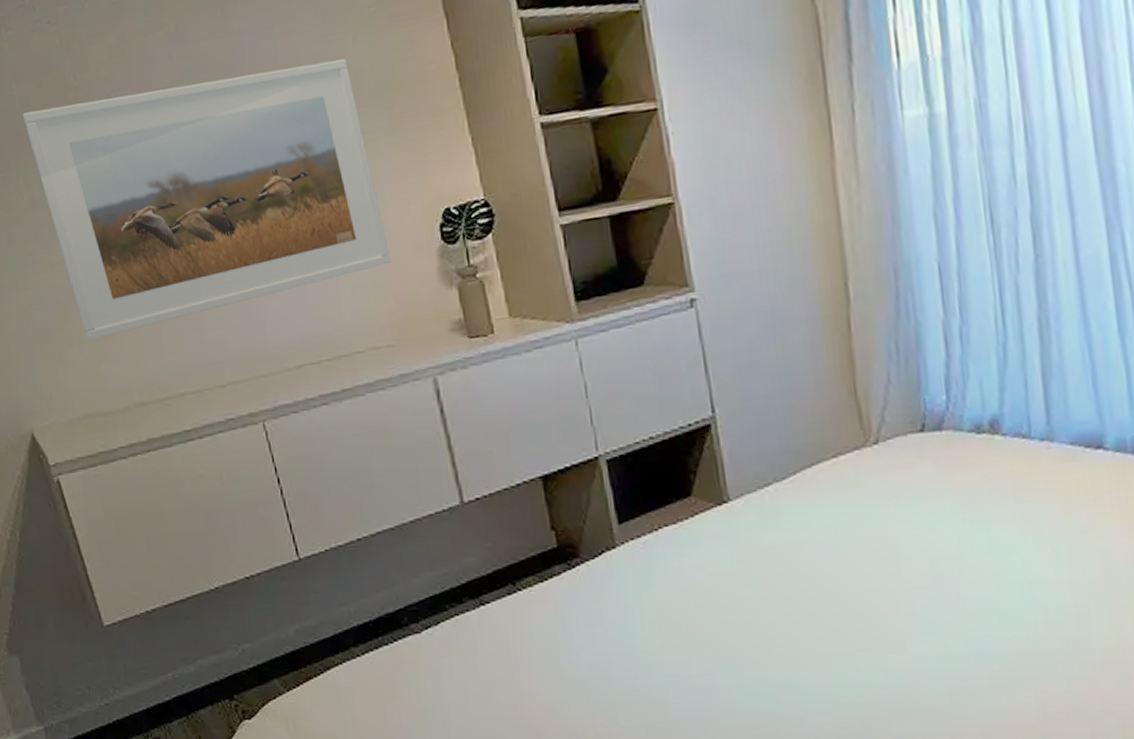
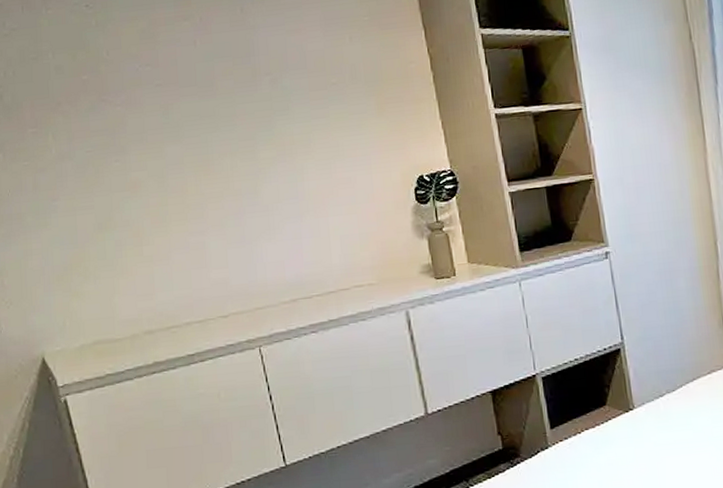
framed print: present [23,59,392,342] -> none [57,55,375,277]

